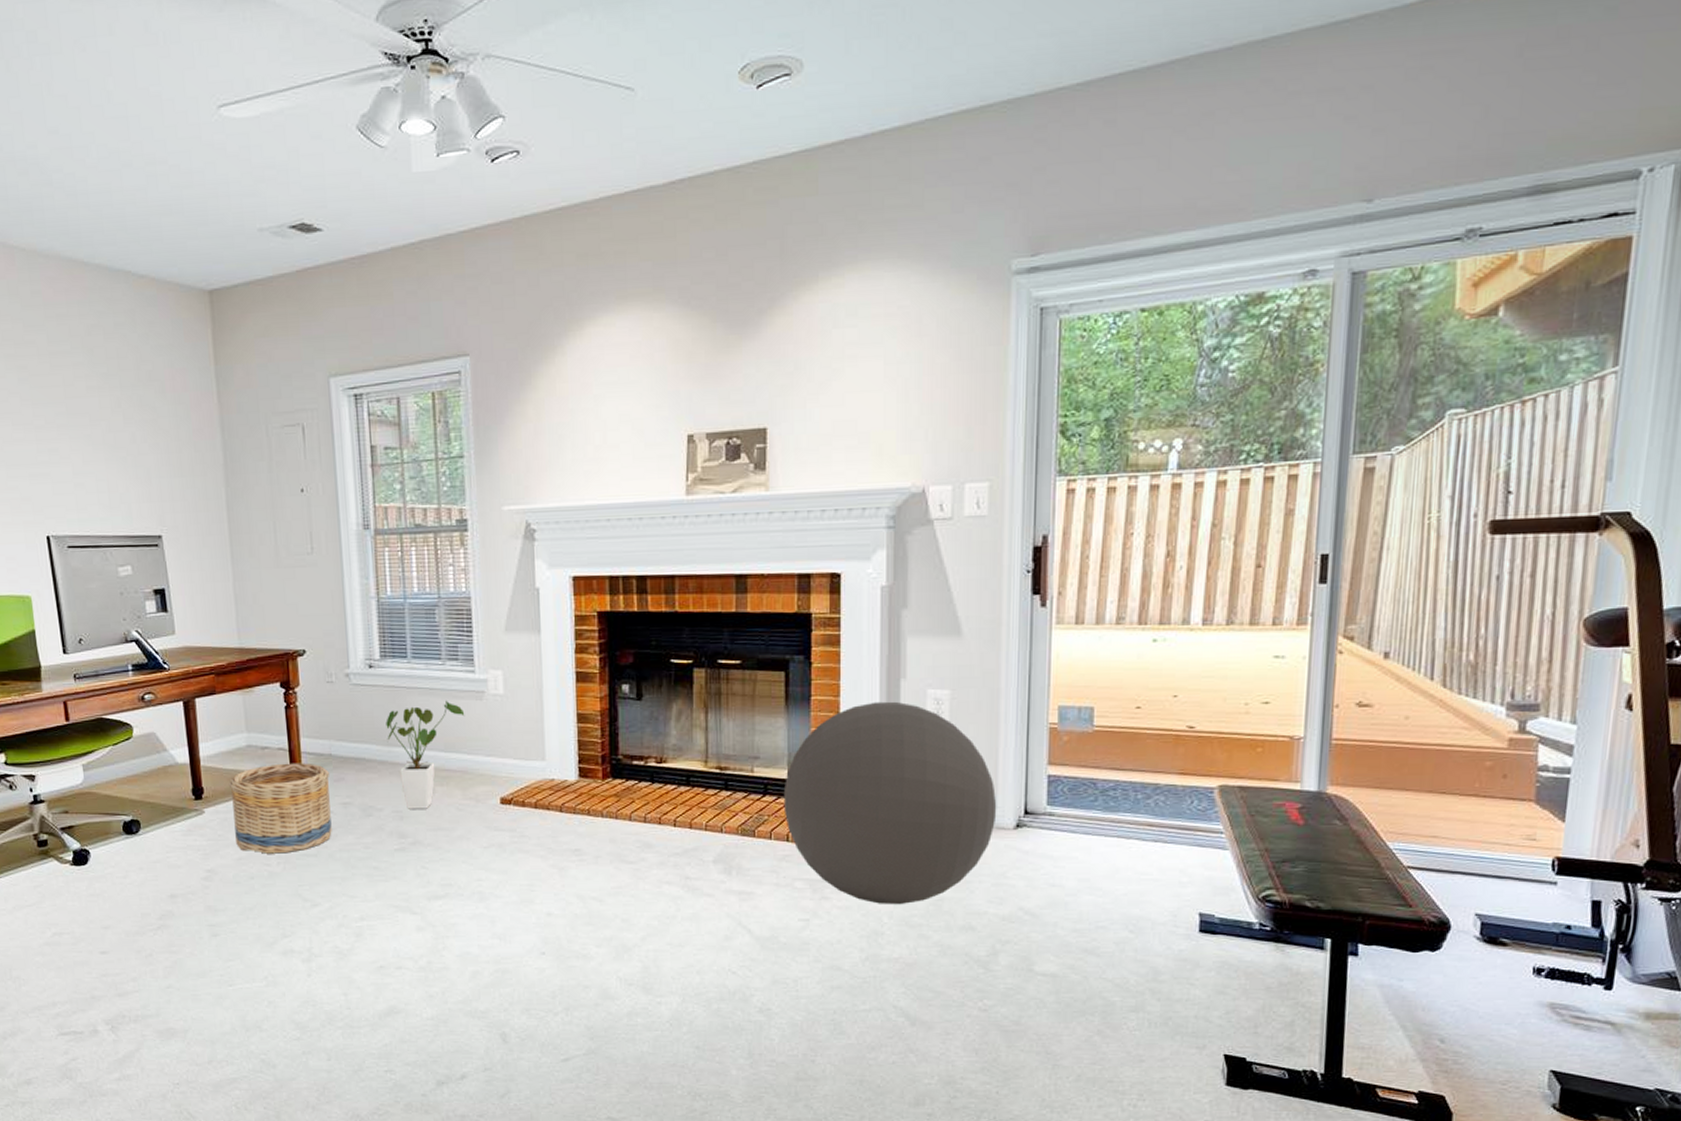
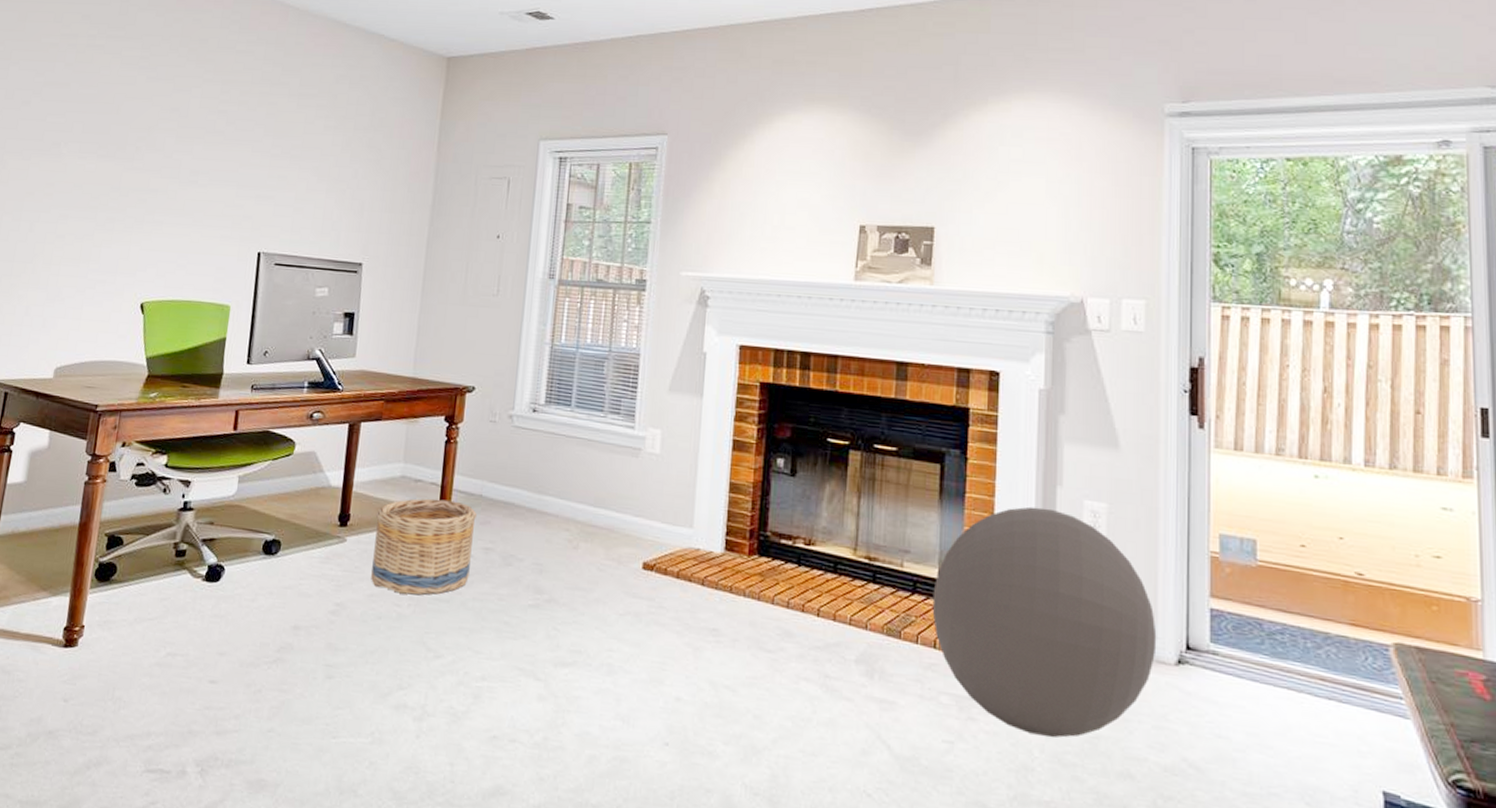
house plant: present [386,700,465,809] -> none [538,453,619,565]

